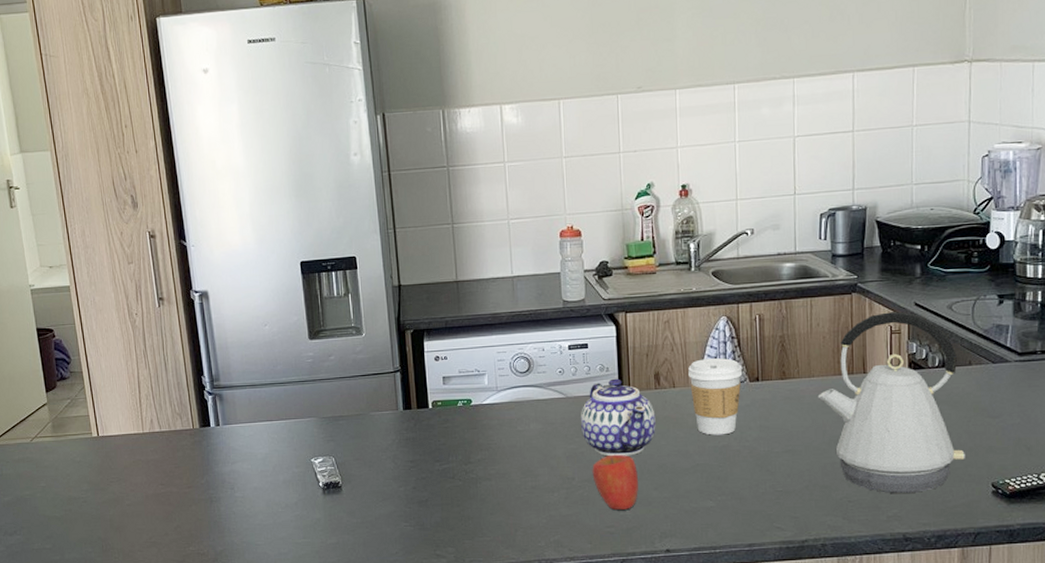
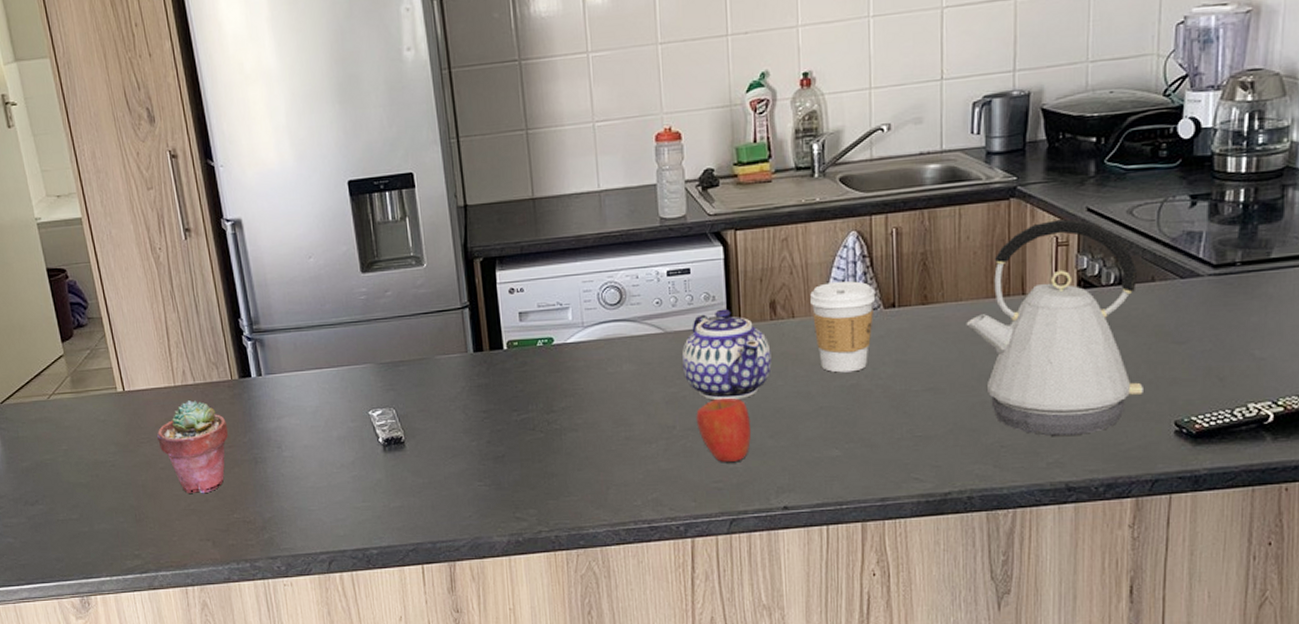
potted succulent: none [125,446,188,528] -> present [157,400,229,494]

